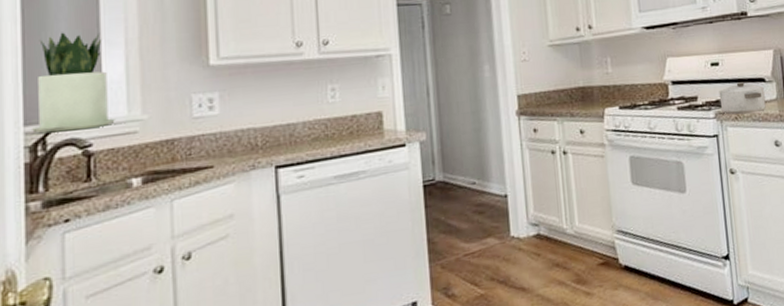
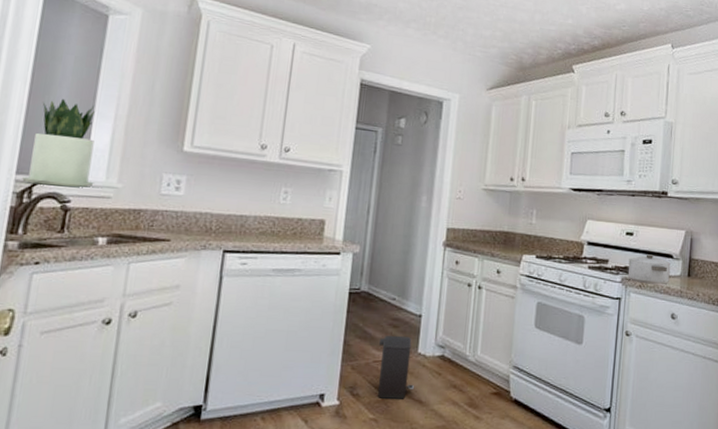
pedal bin: none [466,220,515,294] -> present [377,335,415,399]

